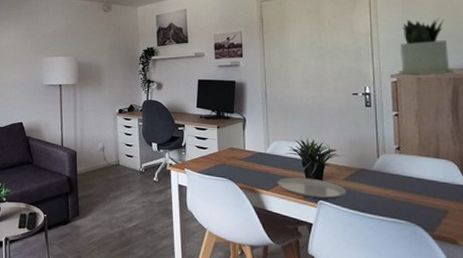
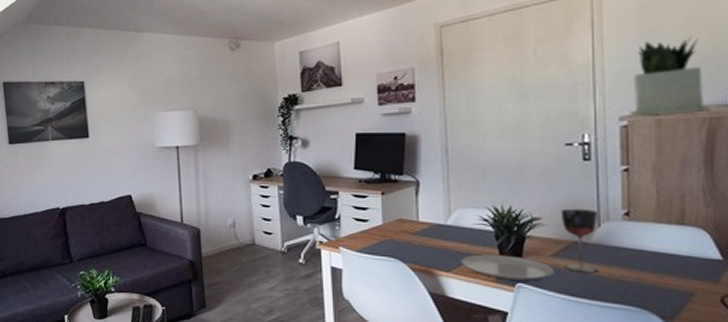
wineglass: none [350,143,379,193] -> present [560,208,599,273]

